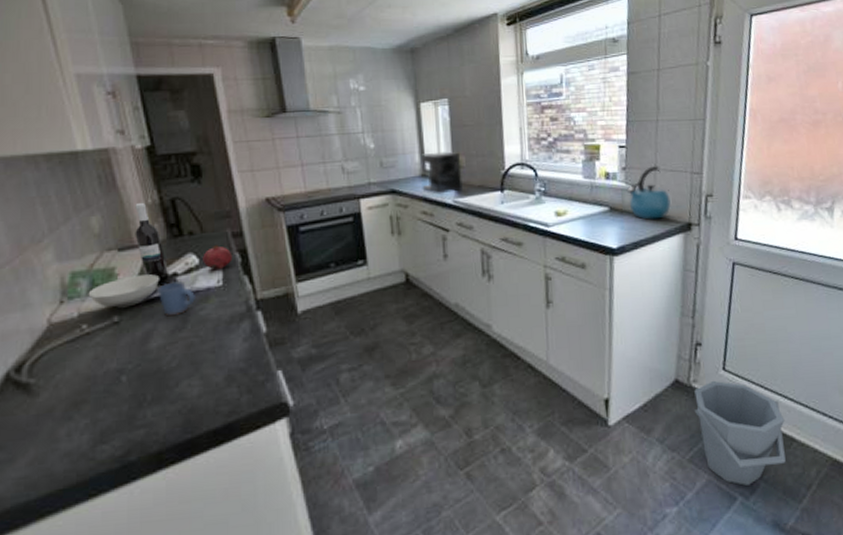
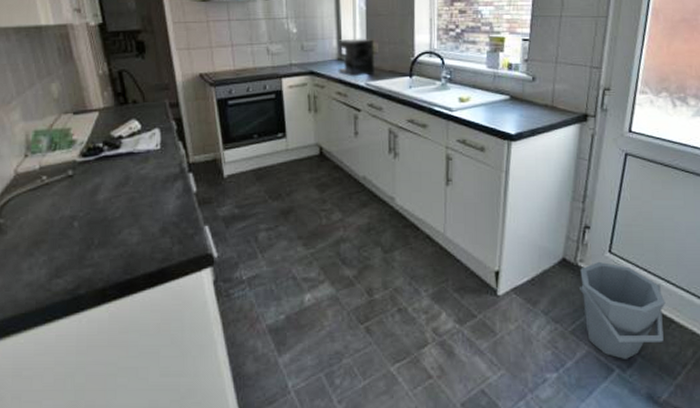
bowl: present [88,274,159,308] -> none [48,136,107,163]
wine bottle: present [135,202,169,281] -> none [87,73,116,142]
mug: present [157,280,197,315] -> none [105,142,138,172]
fruit: present [203,244,233,269] -> none [144,112,169,134]
kettle: present [627,165,672,220] -> none [528,58,570,109]

